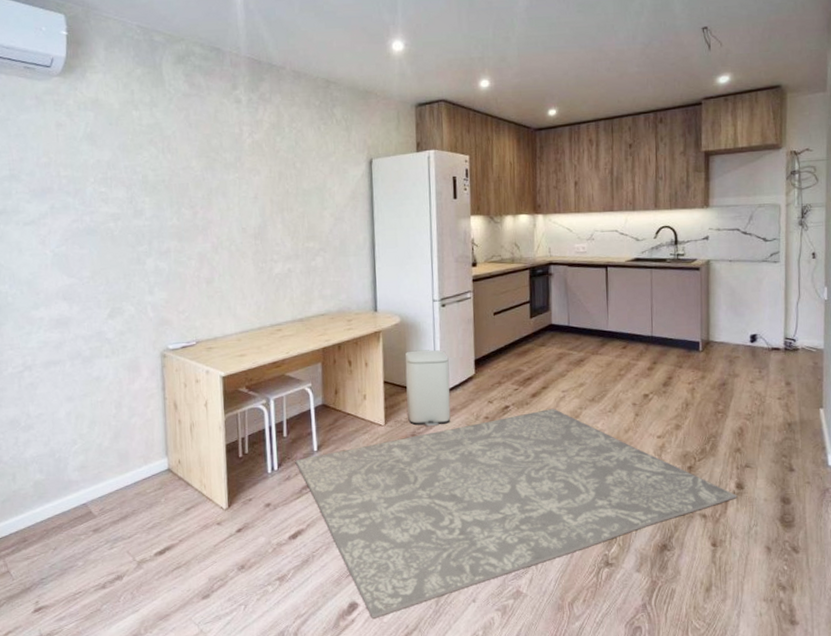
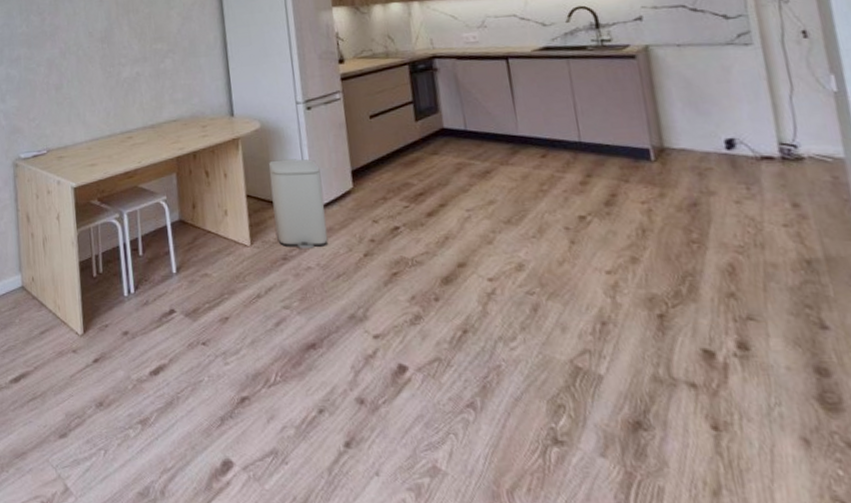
rug: present [295,408,738,619] -> none [152,230,742,483]

